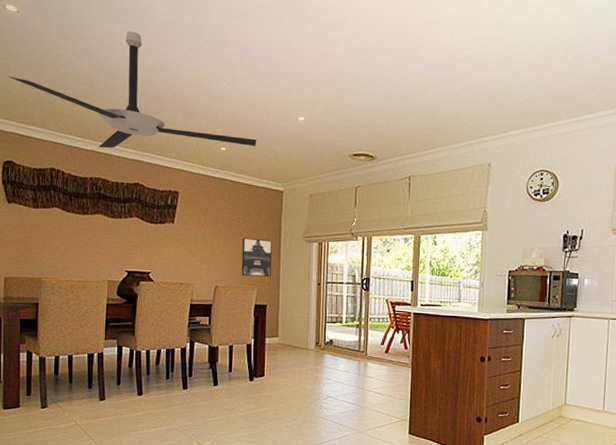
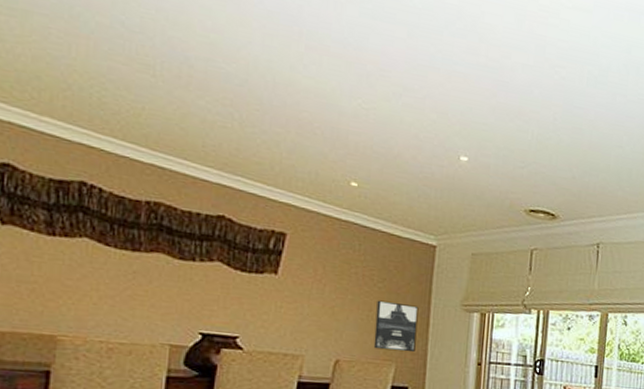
ceiling fan: present [8,31,257,149] -> none [8,9,403,187]

